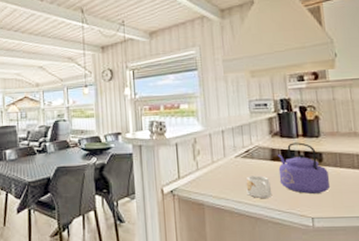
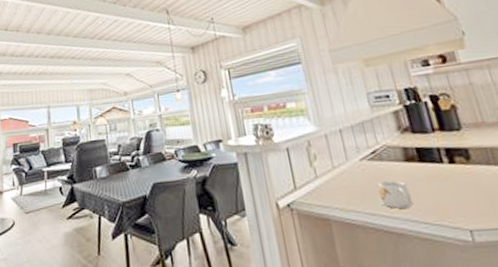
kettle: present [277,142,331,194] -> none [411,137,487,200]

